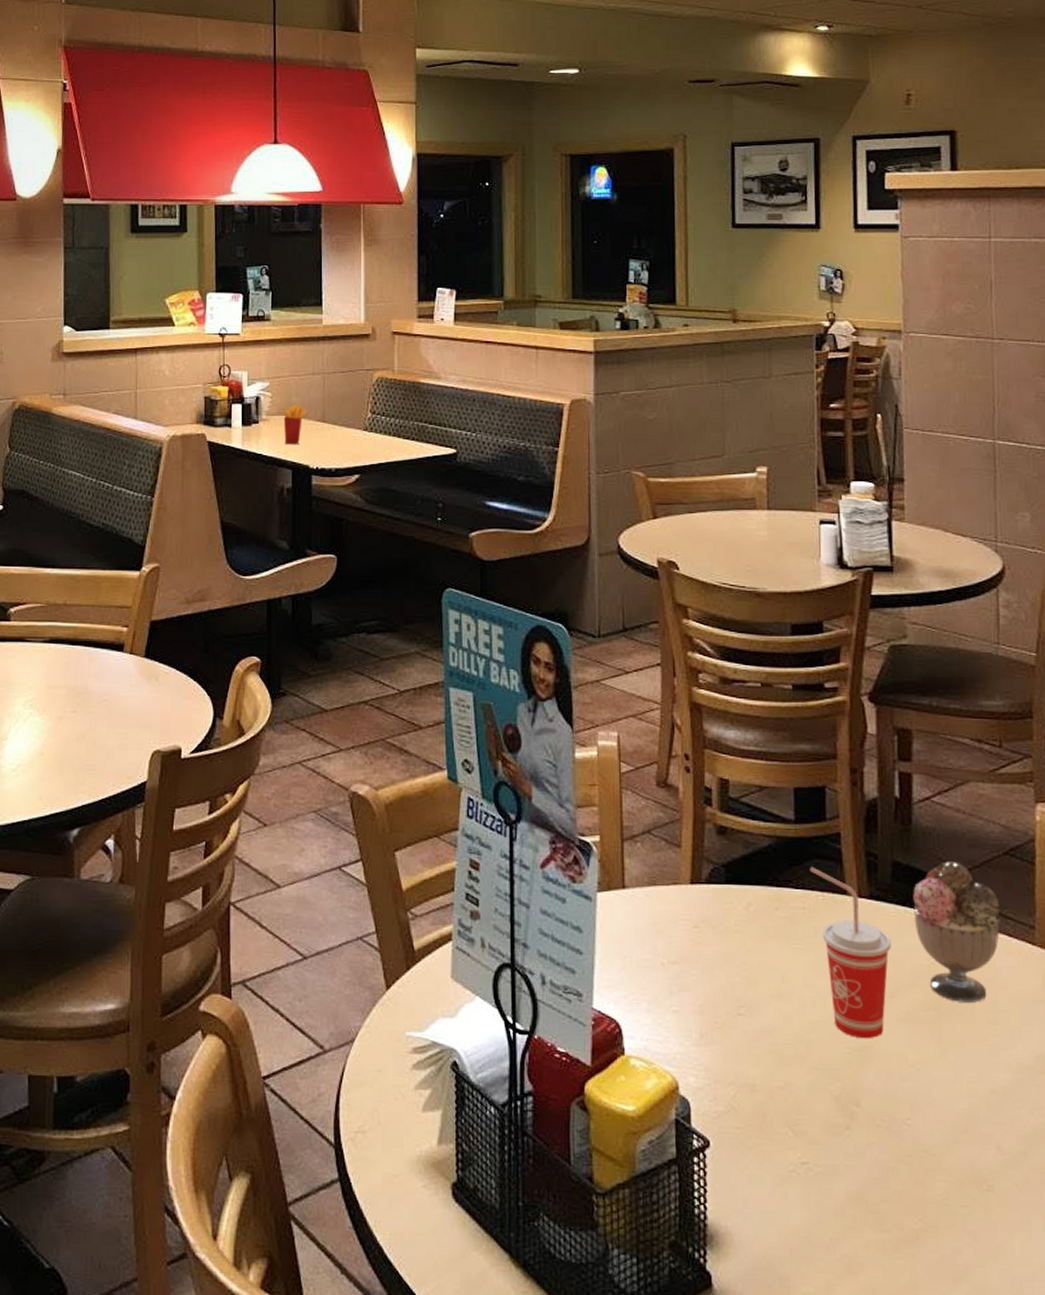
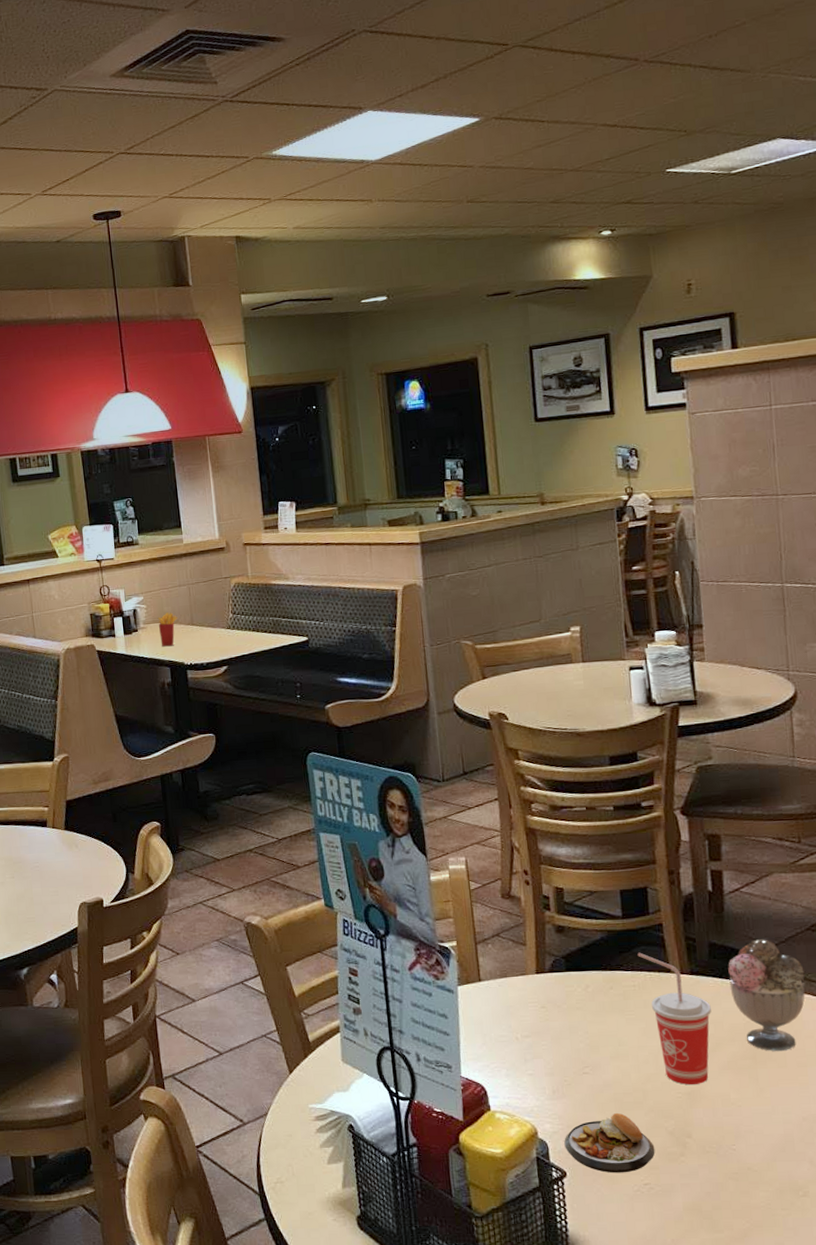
burger: none [710,1068,817,1147] -> present [564,1112,655,1173]

